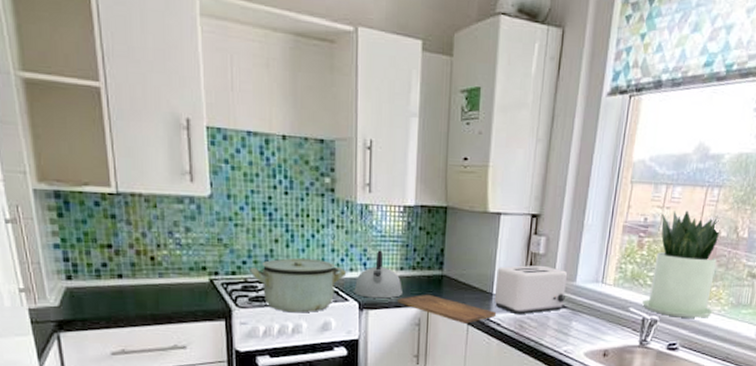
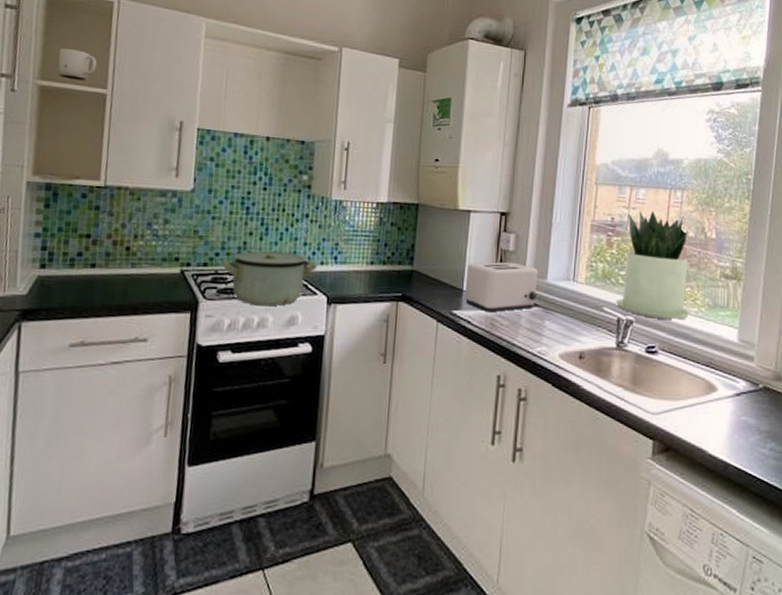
mug: none [35,30,83,72] -> present [57,48,97,81]
kettle: present [354,250,404,299] -> none [323,244,373,294]
cutting board: present [398,294,497,324] -> none [367,289,467,321]

